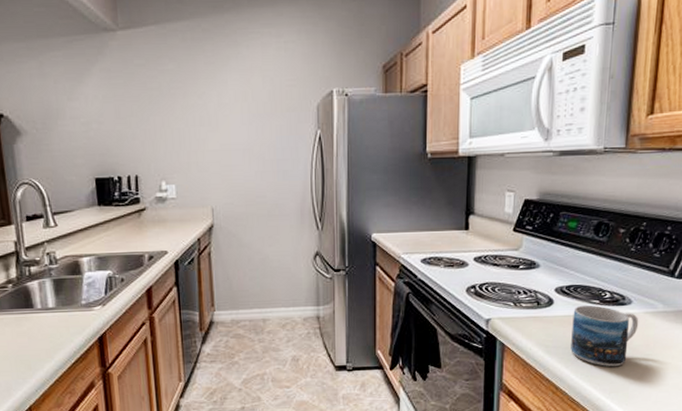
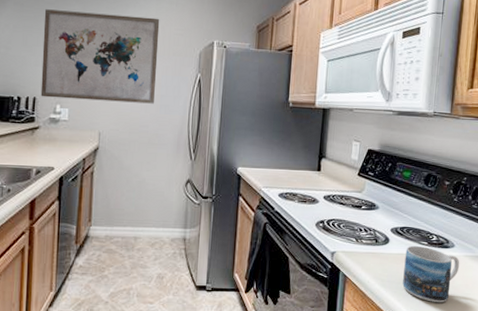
wall art: none [135,69,270,175] -> present [40,9,160,104]

